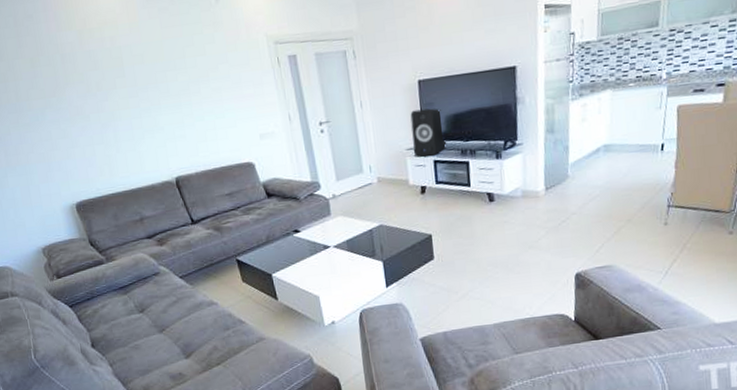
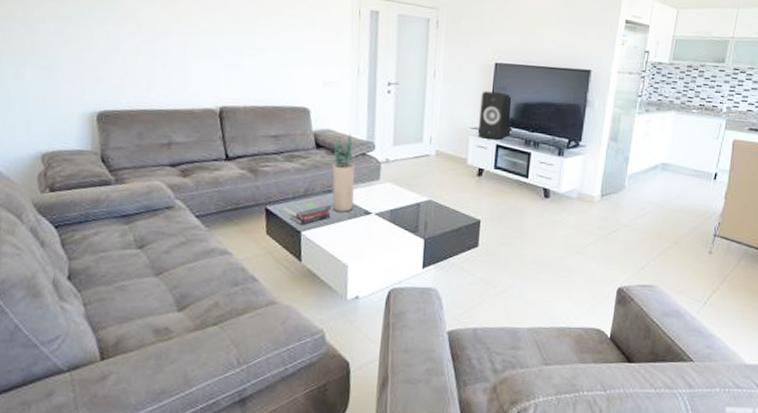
books: none [252,242,294,269] -> present [284,198,332,225]
vase: none [283,177,313,251] -> present [332,133,355,212]

